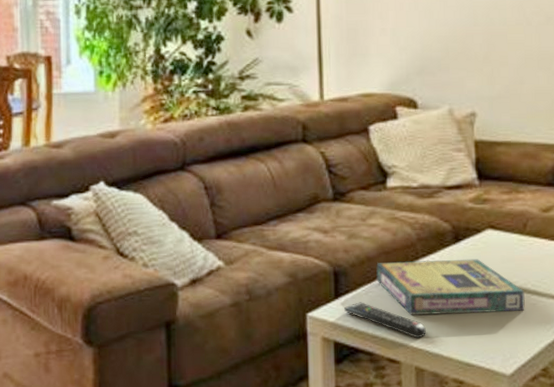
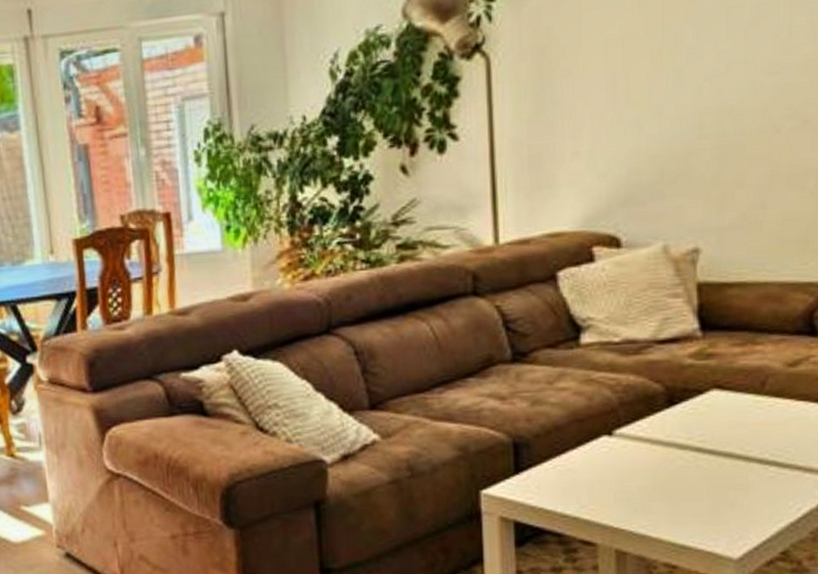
remote control: present [343,302,426,339] -> none [525,477,629,518]
video game box: present [376,259,526,316] -> none [566,425,762,492]

